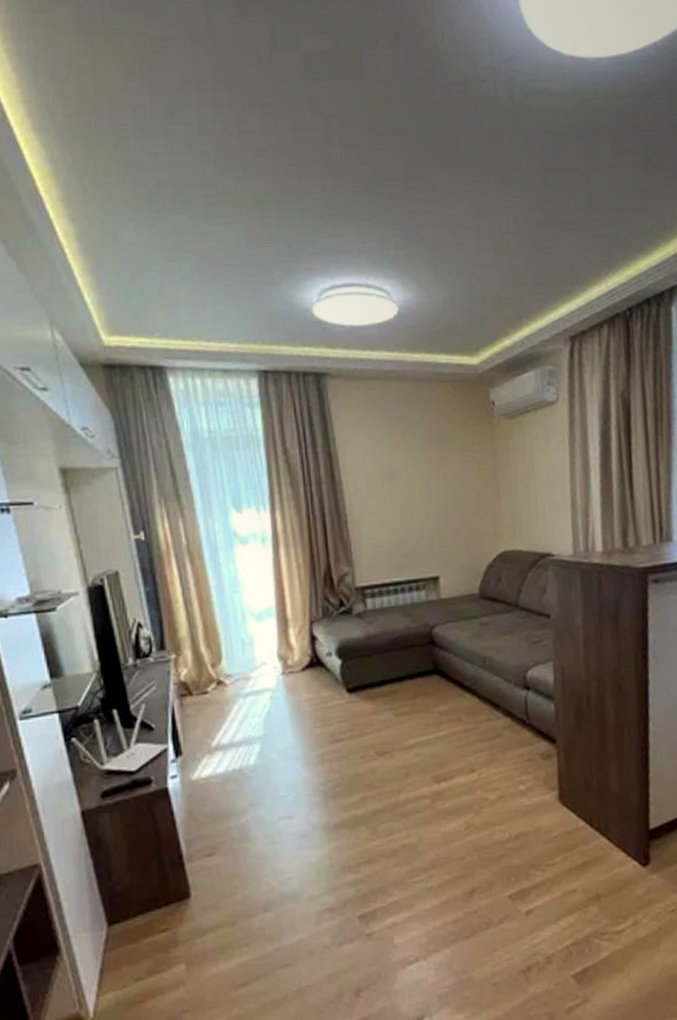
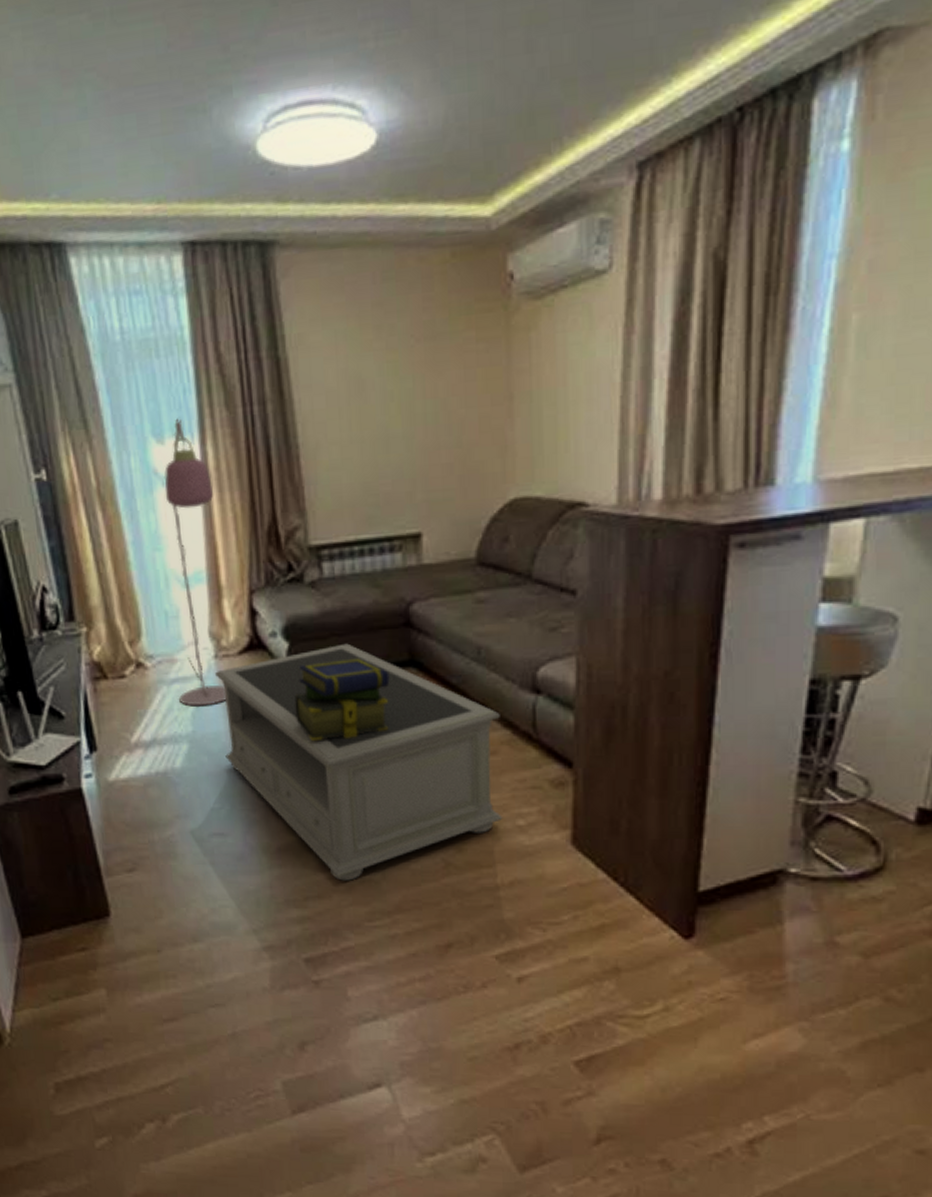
floor lamp: none [242,494,292,714] -> present [164,418,227,707]
coffee table: none [283,659,508,847] -> present [215,643,503,881]
stack of books: none [346,669,420,735] -> present [294,658,390,740]

